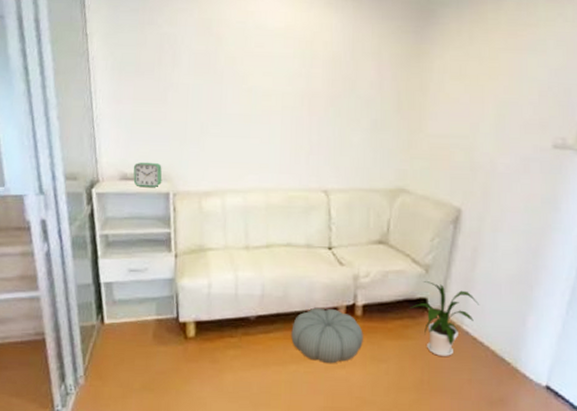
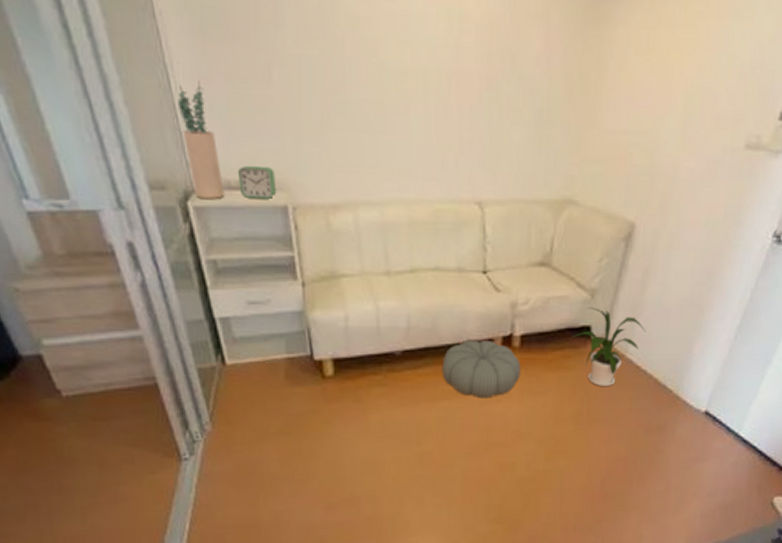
vase: none [95,102,122,188] -> present [177,80,225,200]

